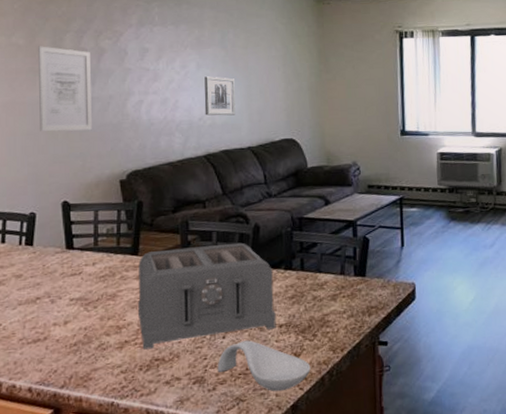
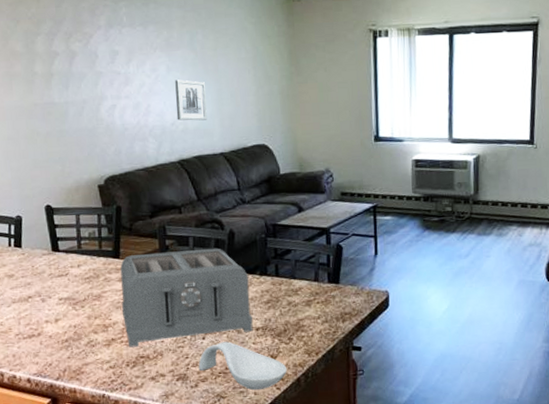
wall art: present [38,46,92,132] -> none [12,49,69,137]

